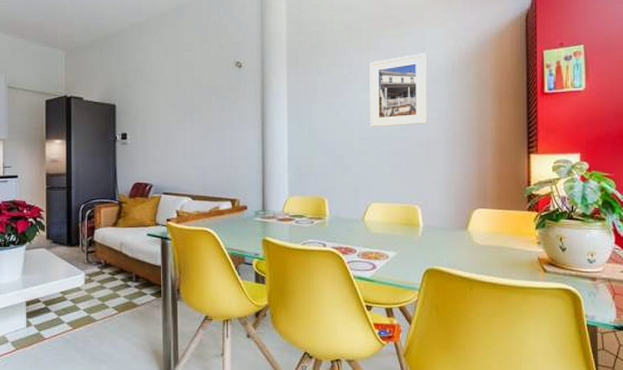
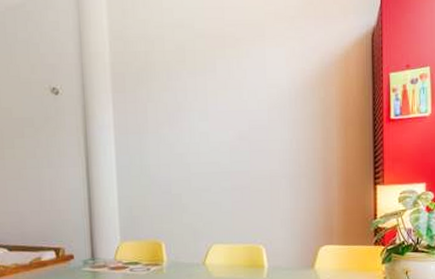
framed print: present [369,53,427,127] -> none [206,76,270,161]

